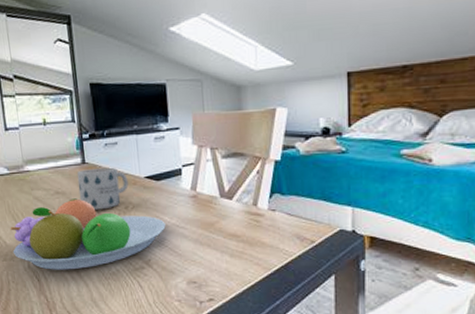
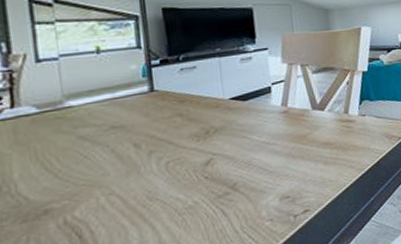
fruit bowl: present [10,198,166,270] -> none [37,130,254,221]
mug: present [76,167,129,210] -> none [142,92,210,140]

